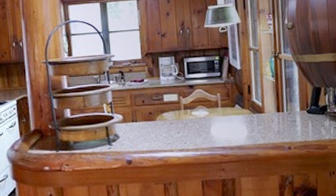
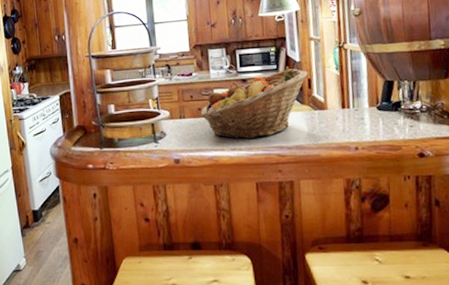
fruit basket: none [151,76,248,141] -> present [200,68,308,140]

